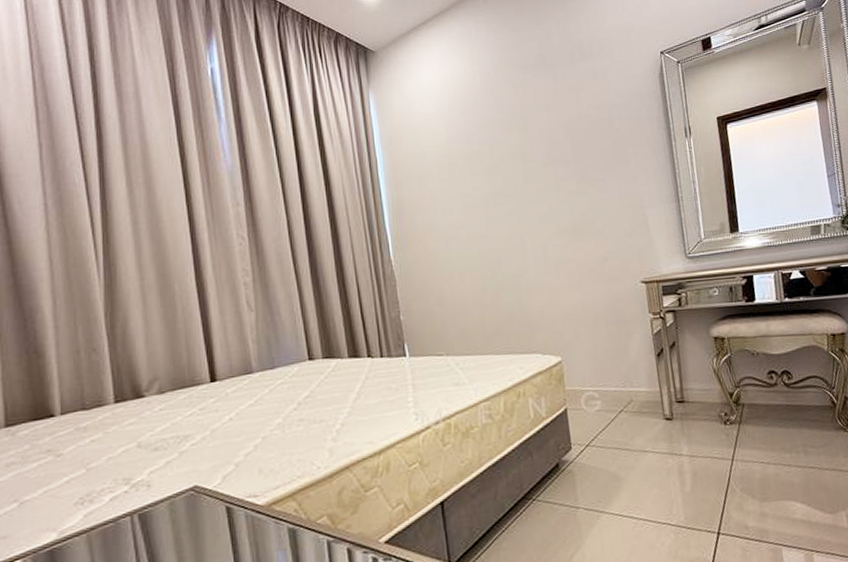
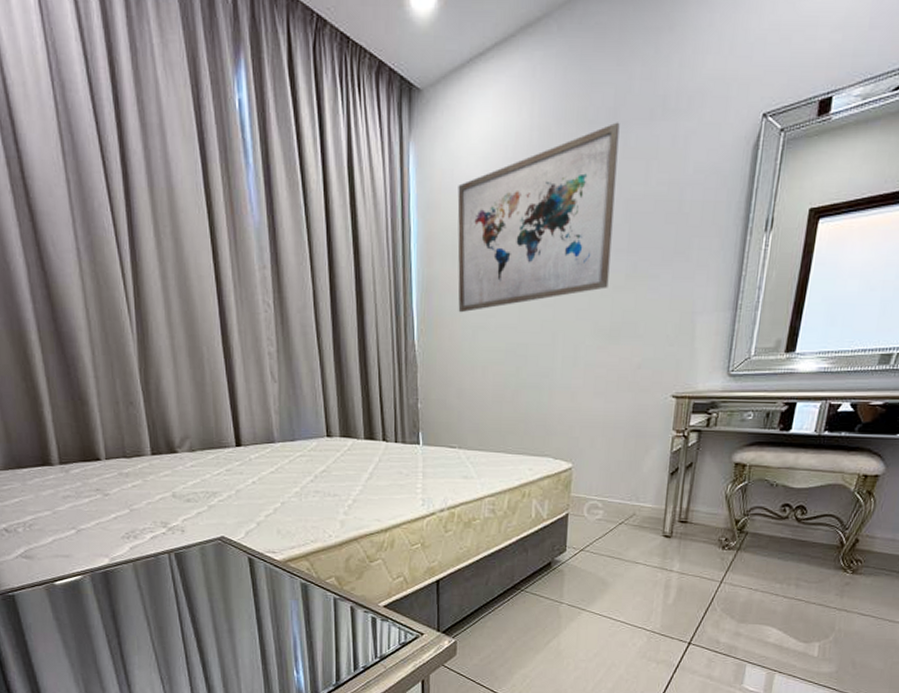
wall art: none [416,65,563,228] -> present [457,122,620,313]

